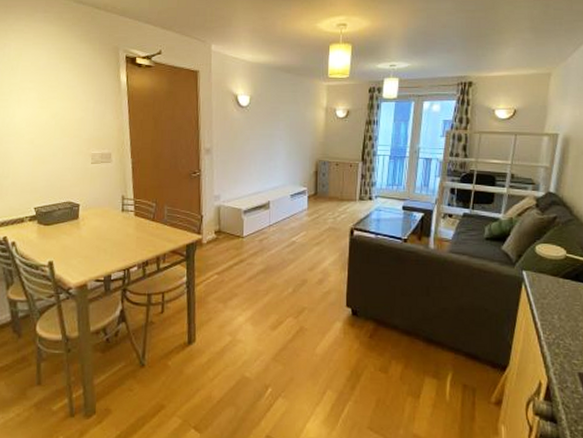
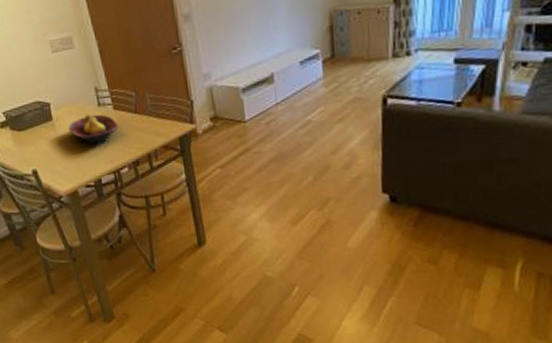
fruit bowl: none [92,217,137,244] -> present [69,113,119,144]

